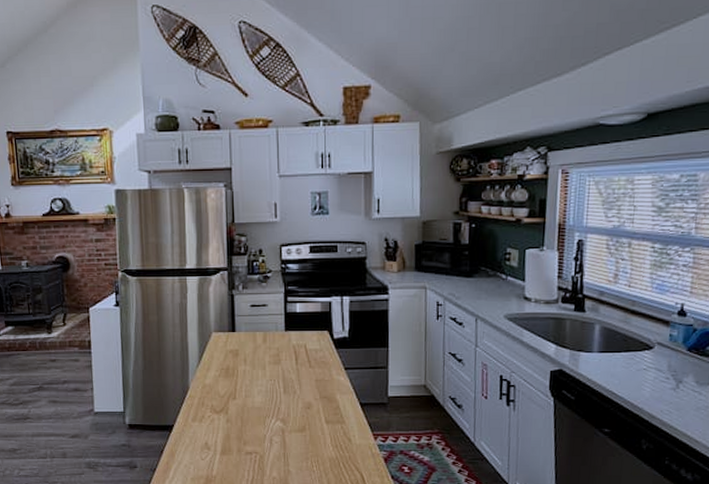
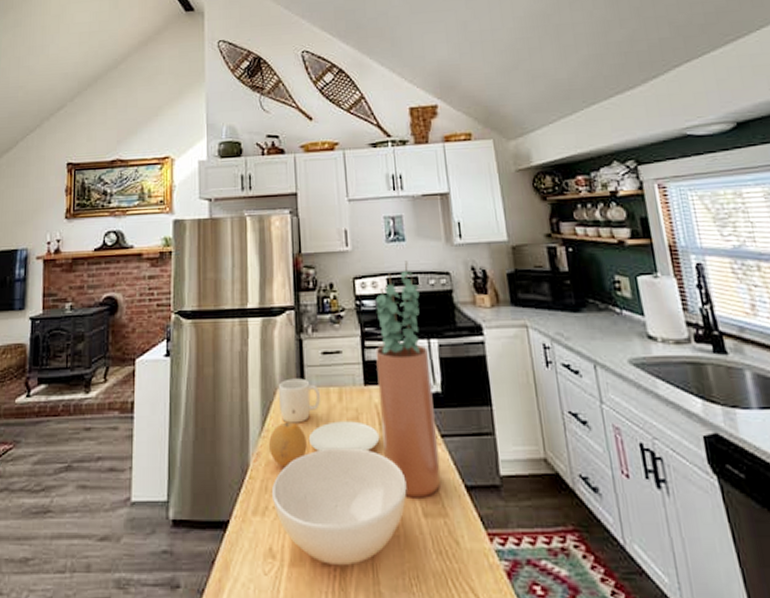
fruit: none [205,357,236,390] -> present [269,422,307,468]
bowl: none [207,376,314,455] -> present [271,447,407,566]
mug: none [212,325,249,358] -> present [278,378,321,423]
plate: none [237,357,295,380] -> present [308,421,380,452]
vase: none [296,231,342,411] -> present [375,261,442,498]

